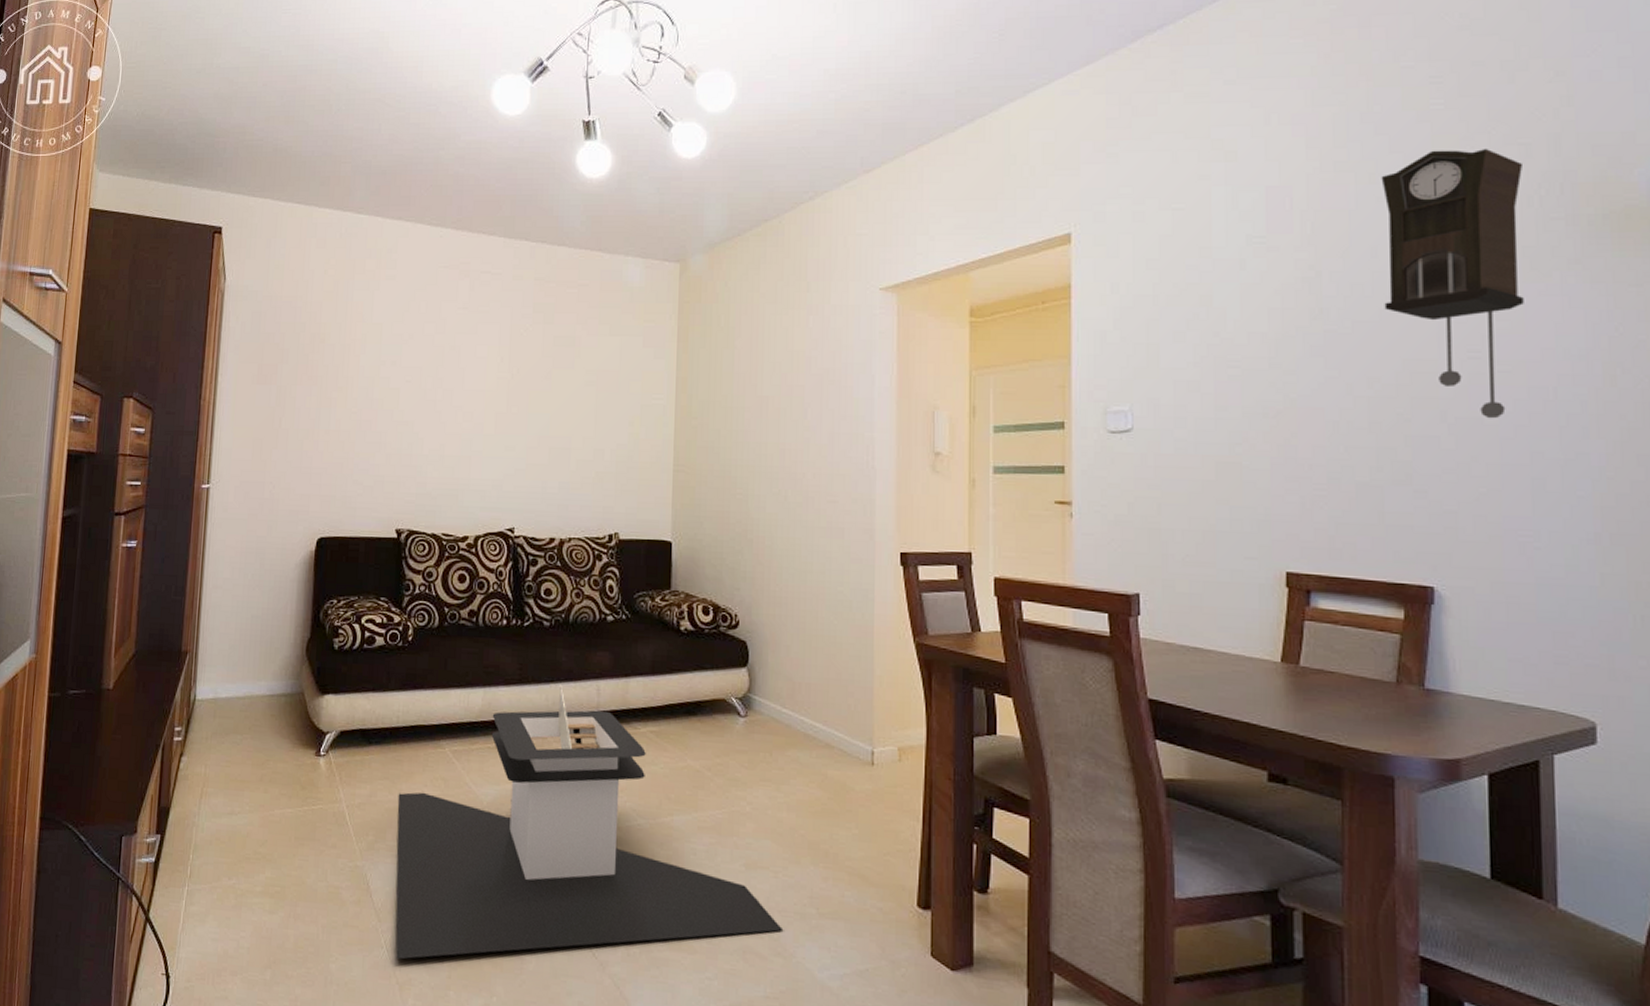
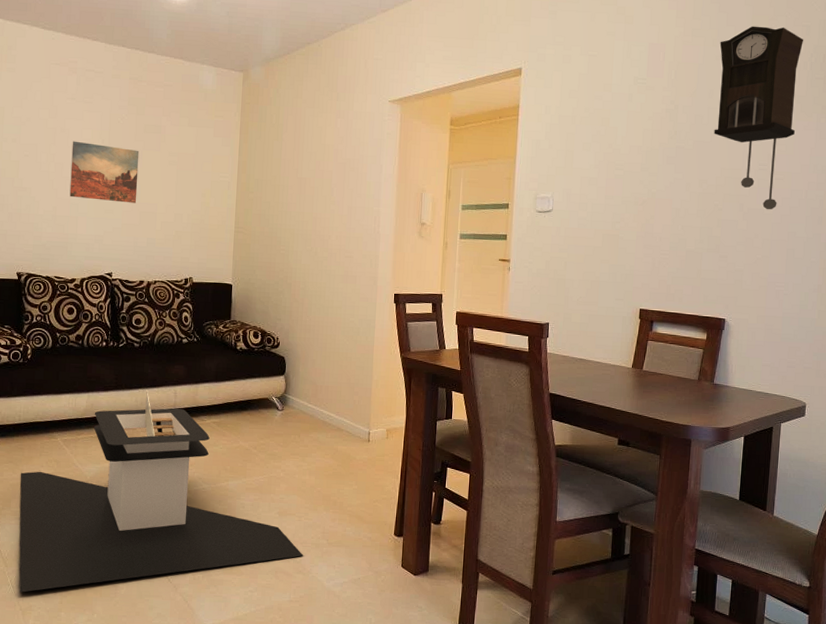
wall art: none [460,360,548,437] -> present [69,141,139,203]

